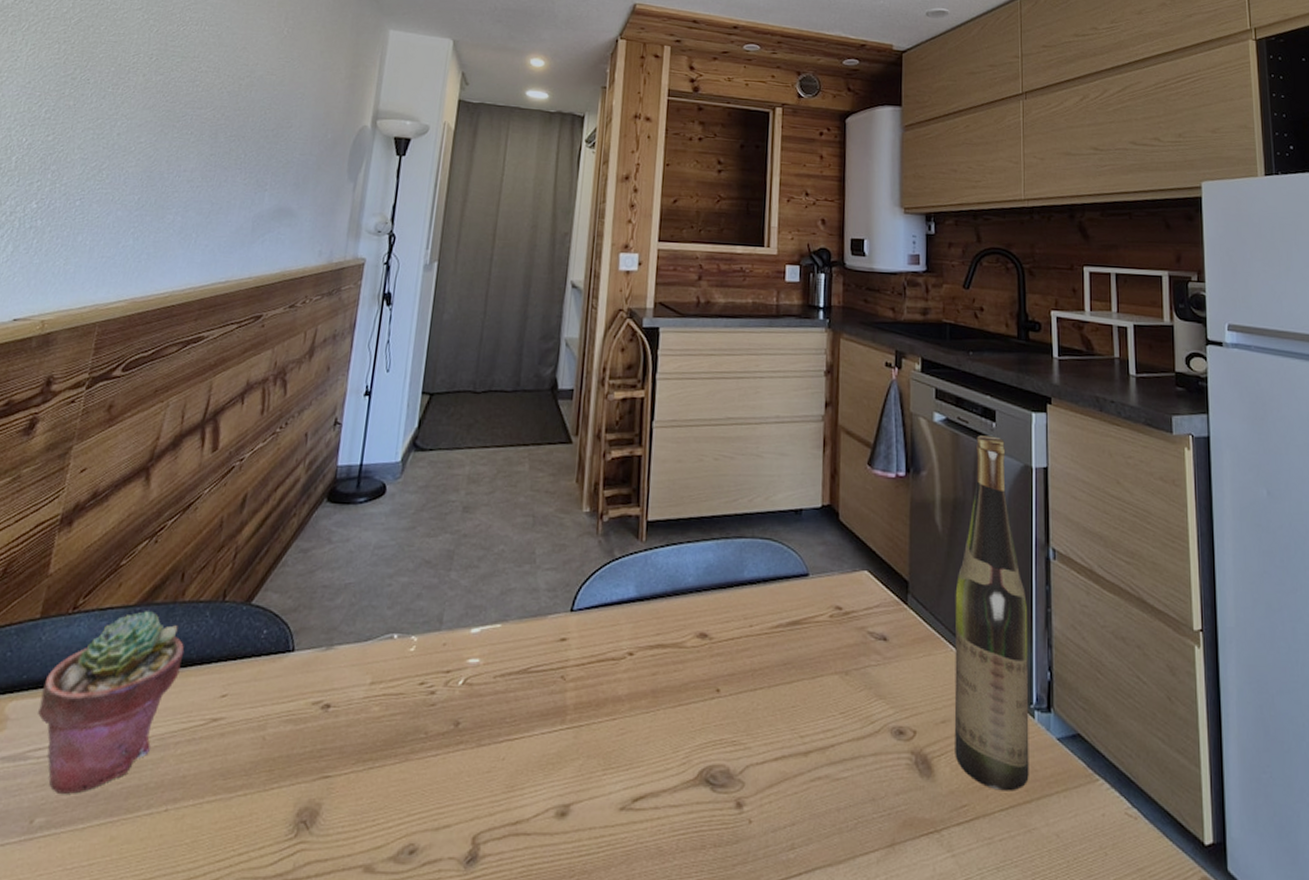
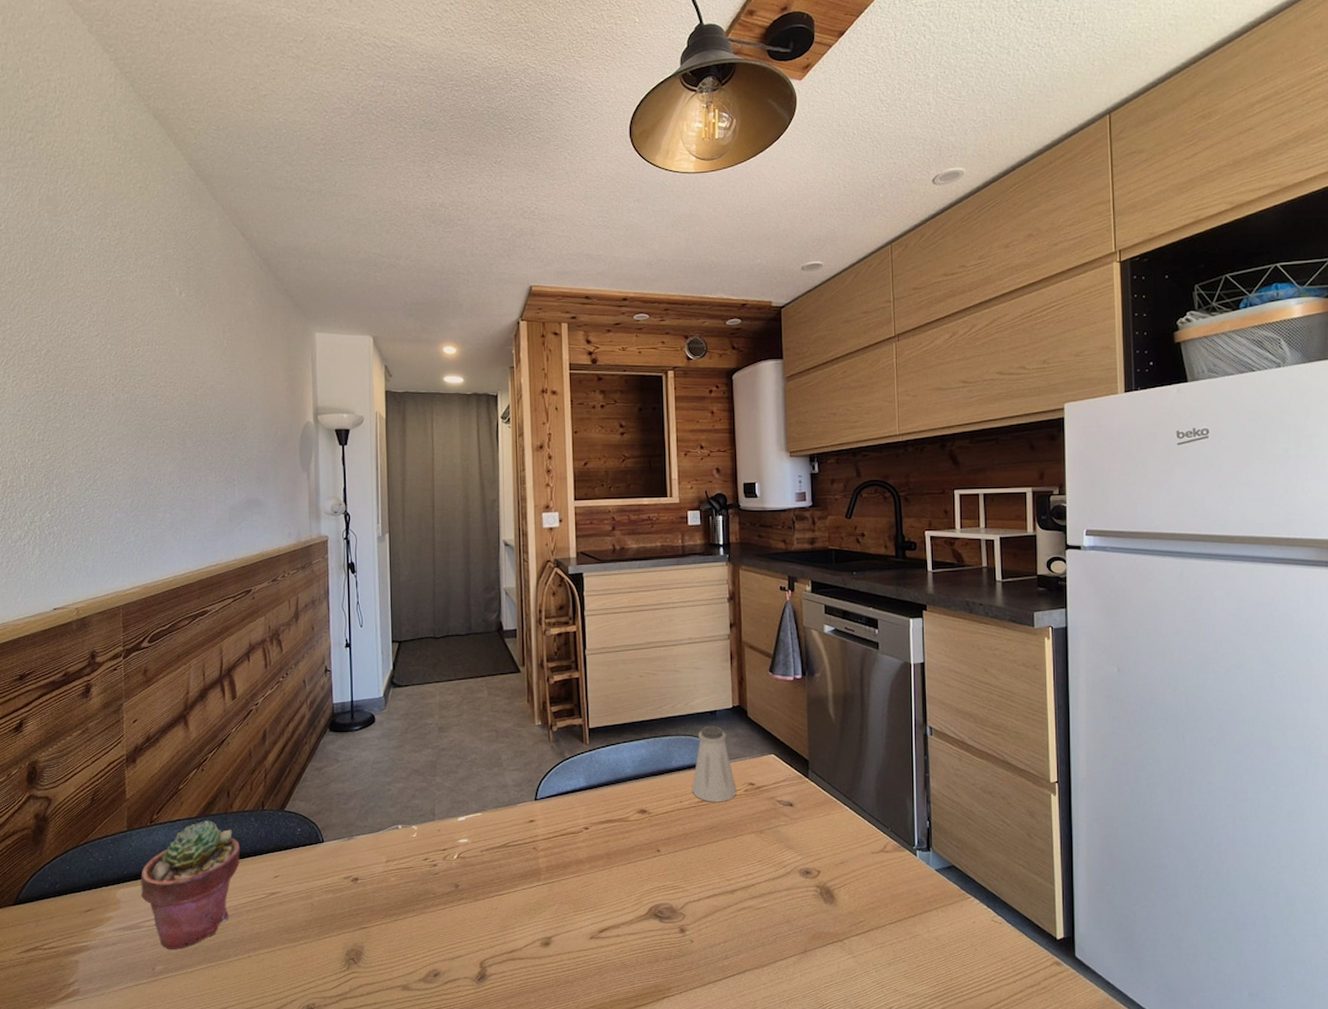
saltshaker: none [765,528,820,630] -> present [691,725,737,802]
wine bottle: present [954,435,1029,791] -> none [848,641,913,910]

